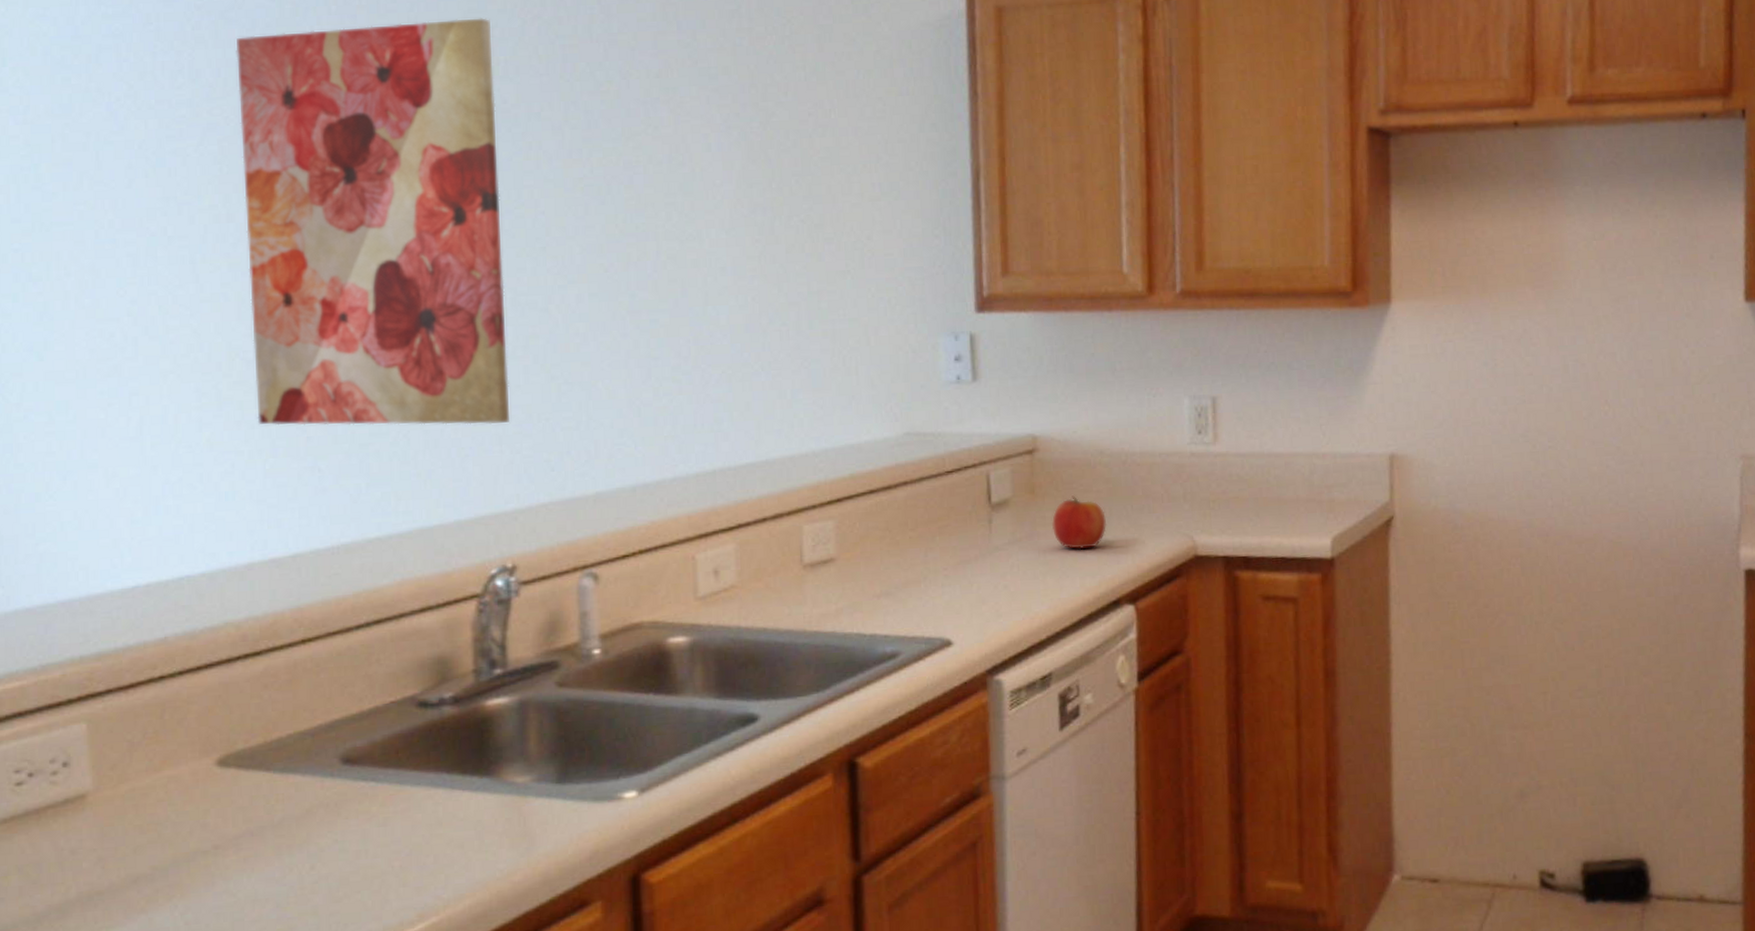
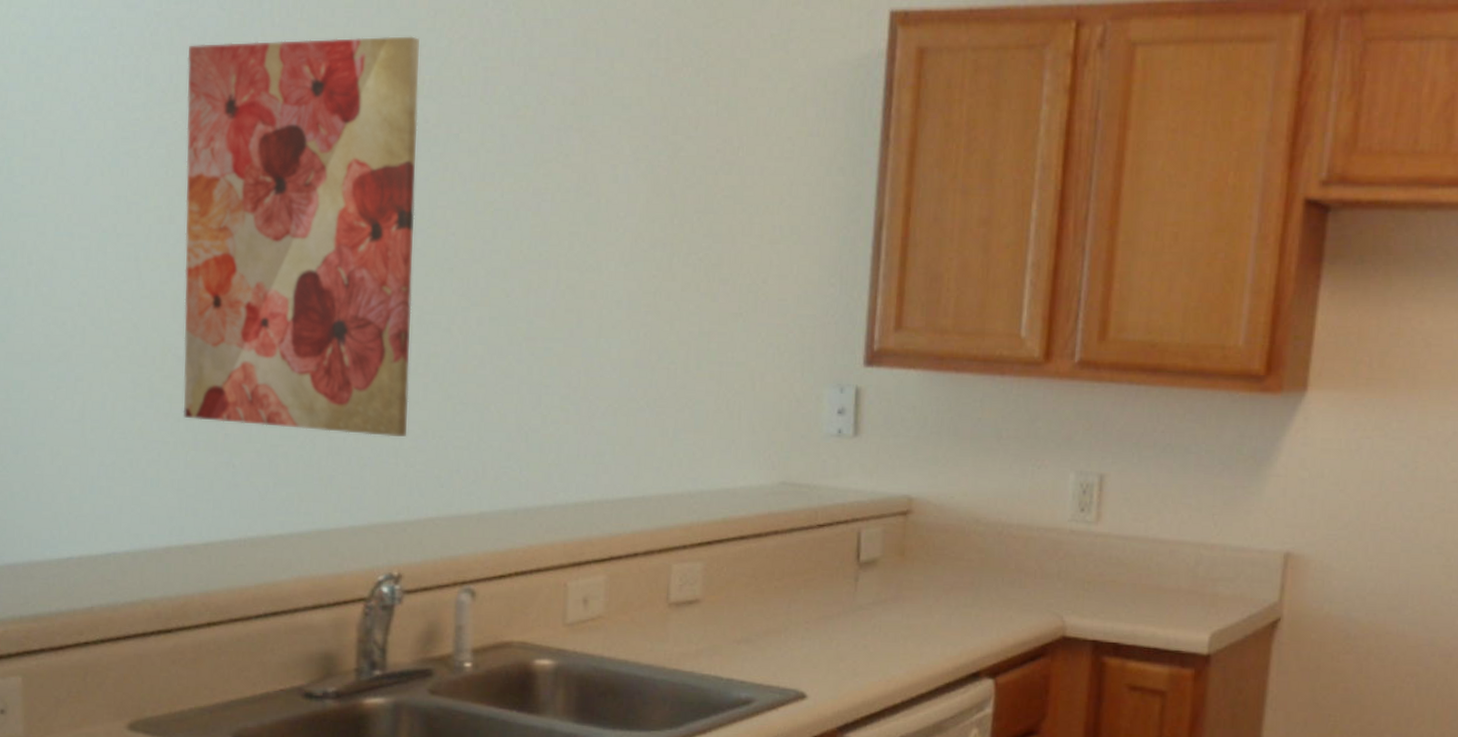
fruit: present [1052,495,1107,549] -> none [919,562,975,617]

